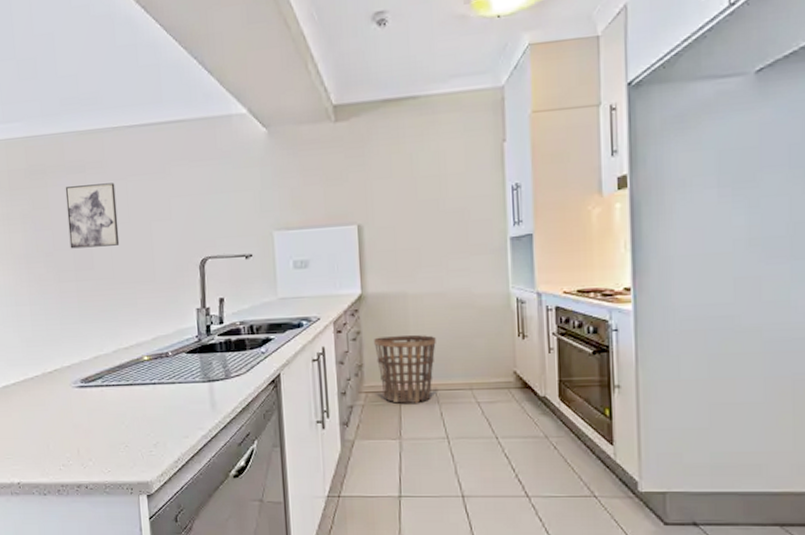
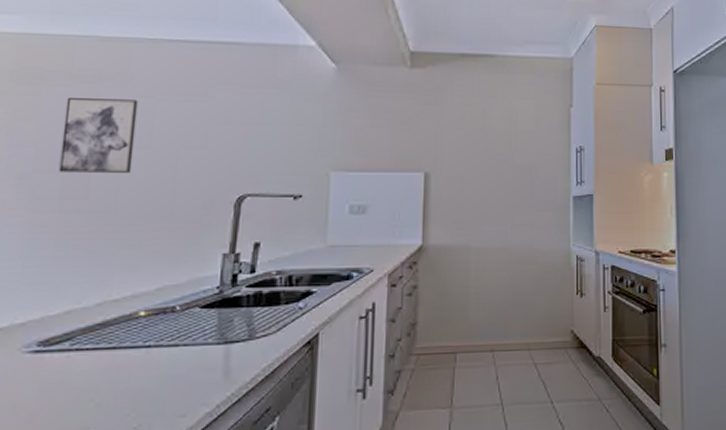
basket: present [374,335,436,403] -> none [431,291,496,366]

